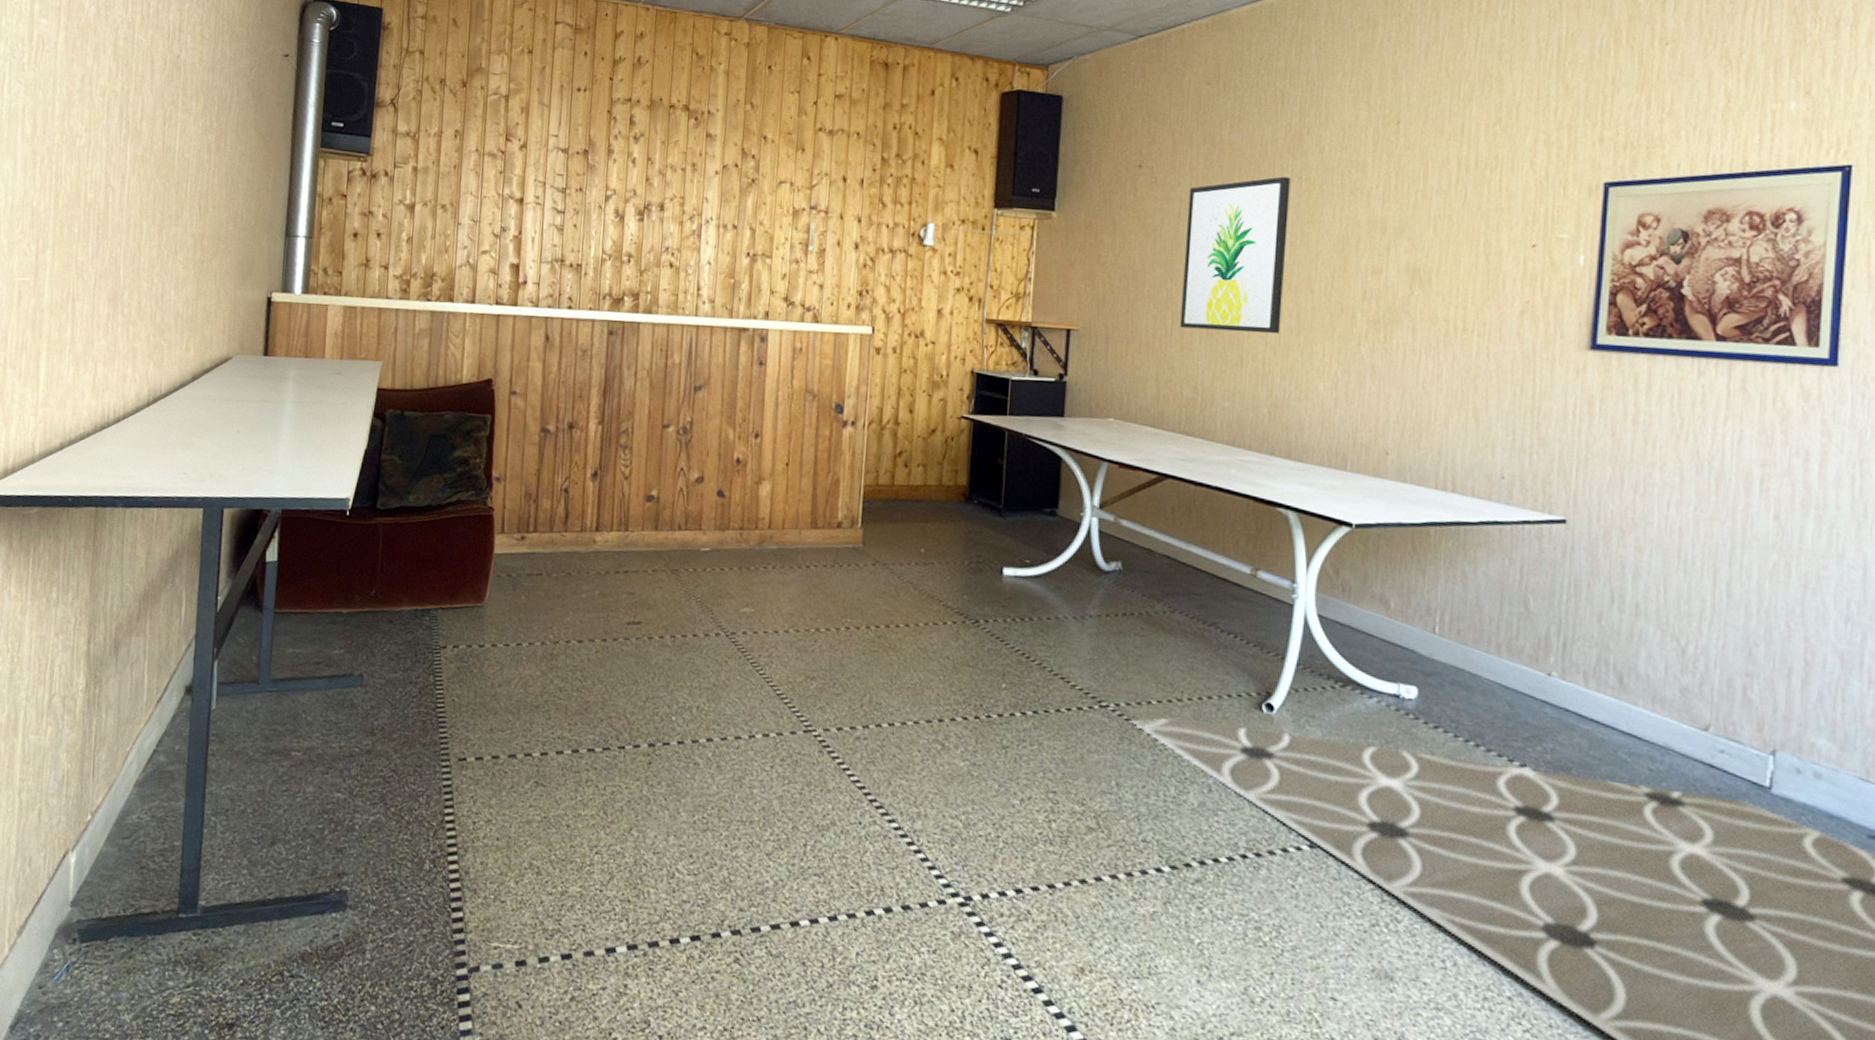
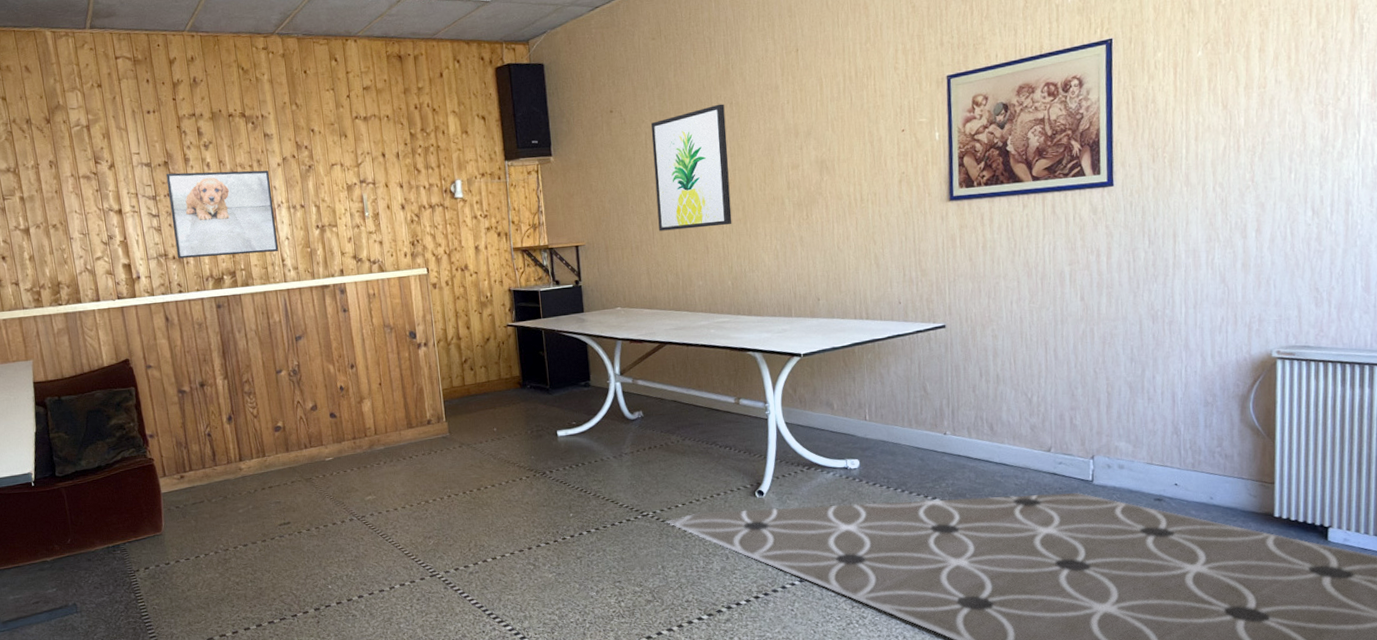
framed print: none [575,164,704,278] -> present [166,170,279,259]

